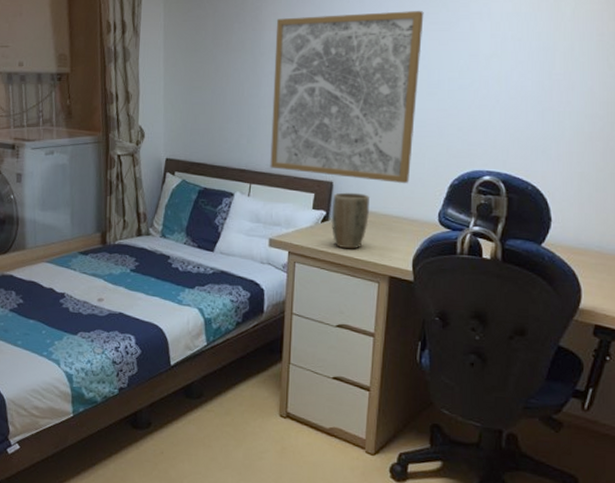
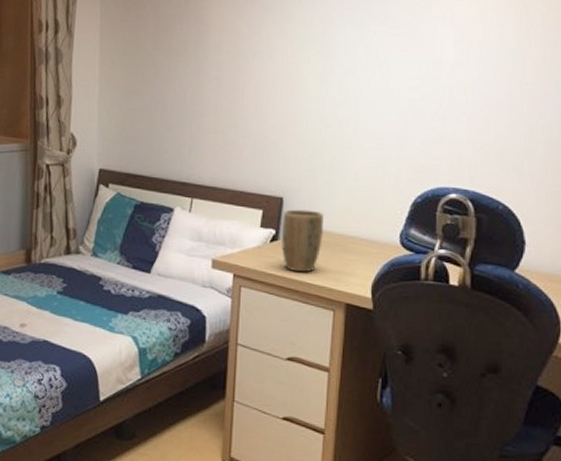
wall art: present [270,10,424,184] -> none [214,13,382,201]

